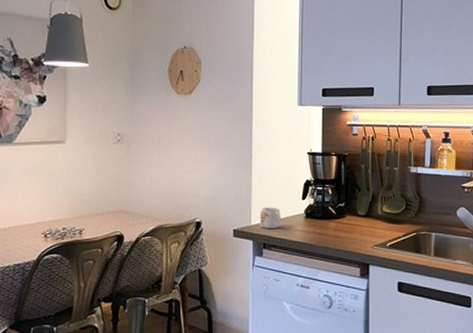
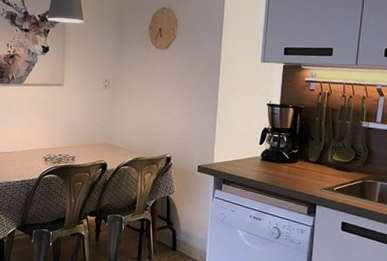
mug: present [259,207,282,228] -> none [220,148,240,168]

